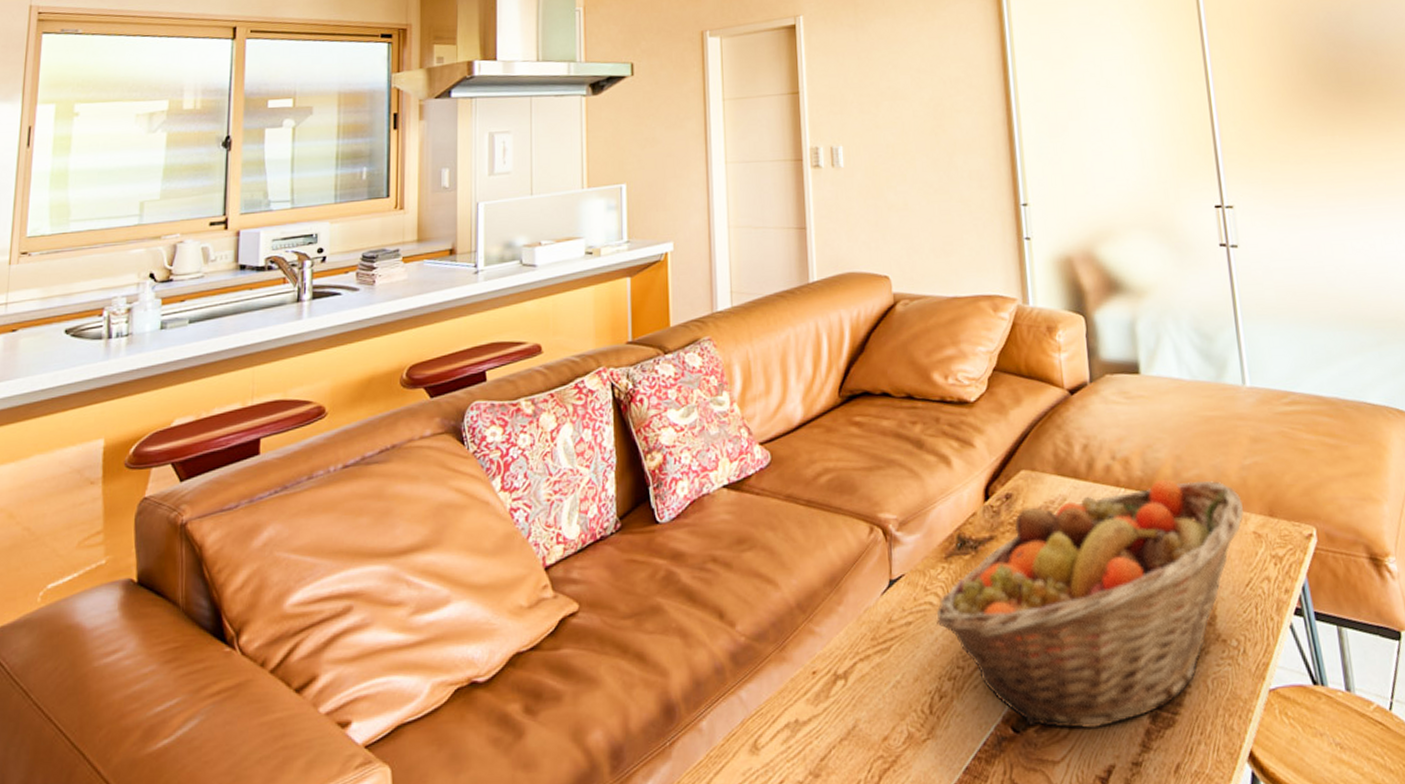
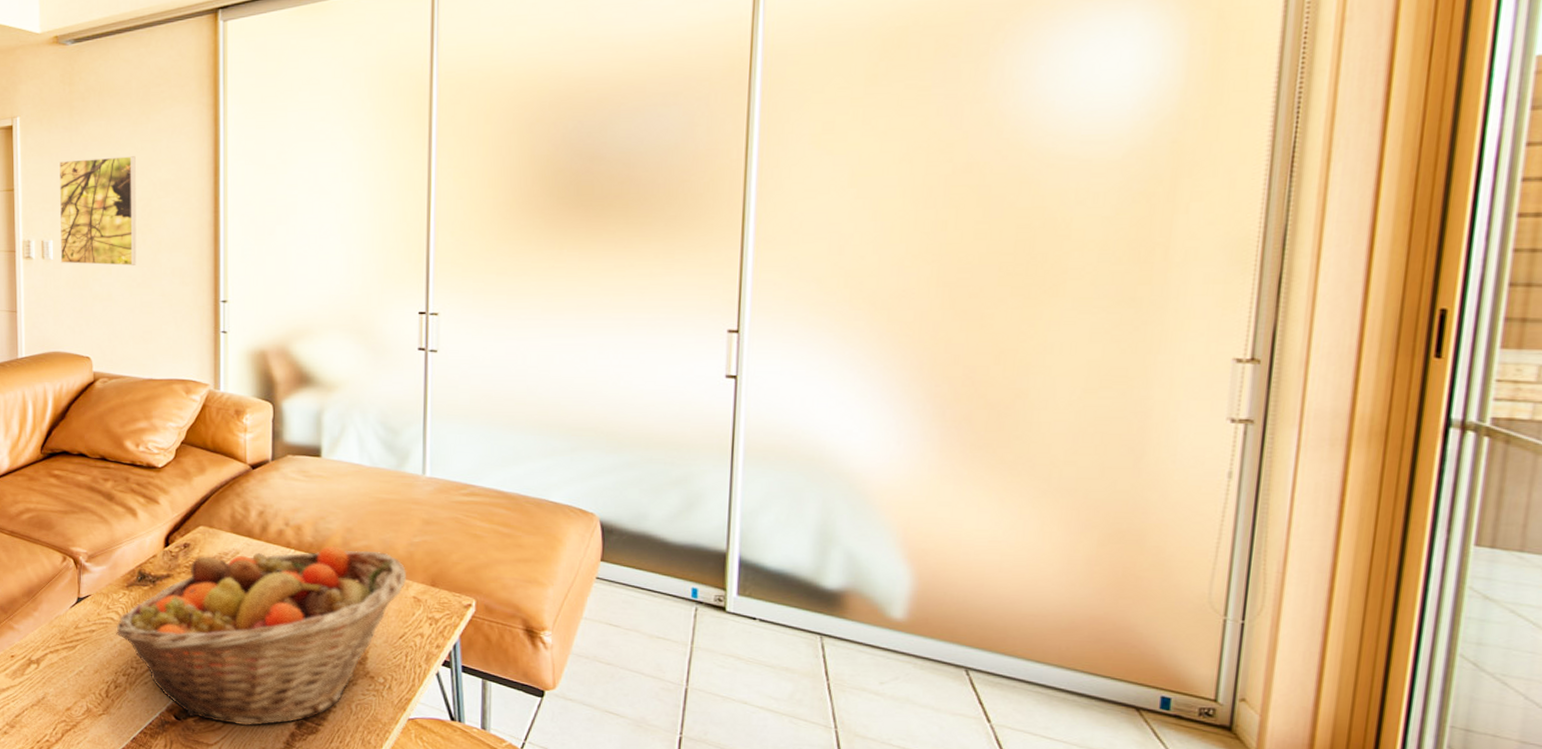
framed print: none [845,54,932,172] -> present [58,156,137,266]

